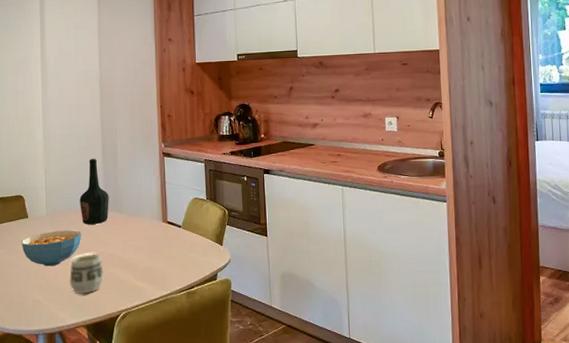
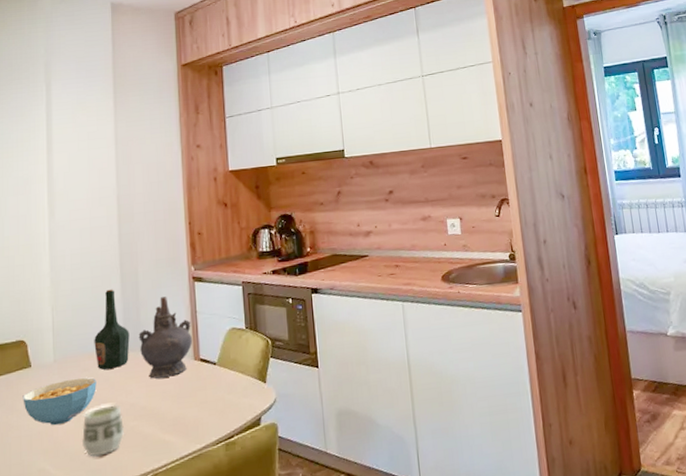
ceremonial vessel: none [116,168,162,235] -> present [138,296,193,379]

